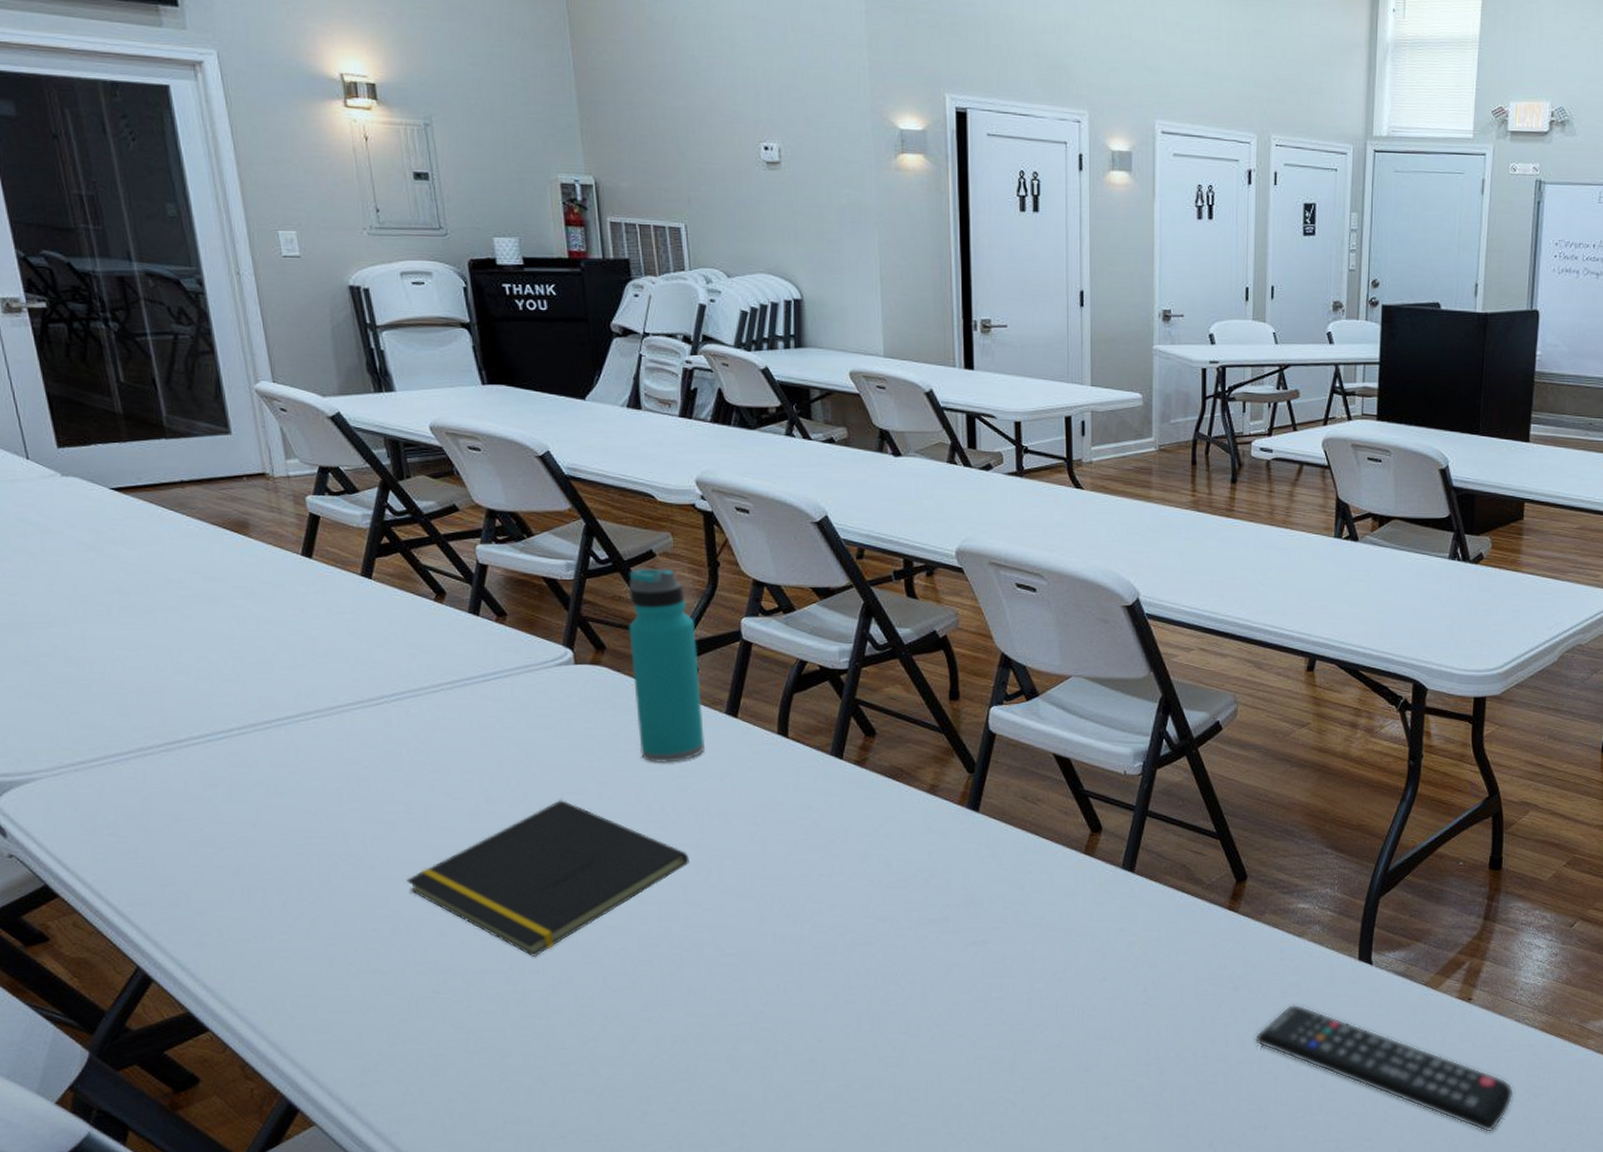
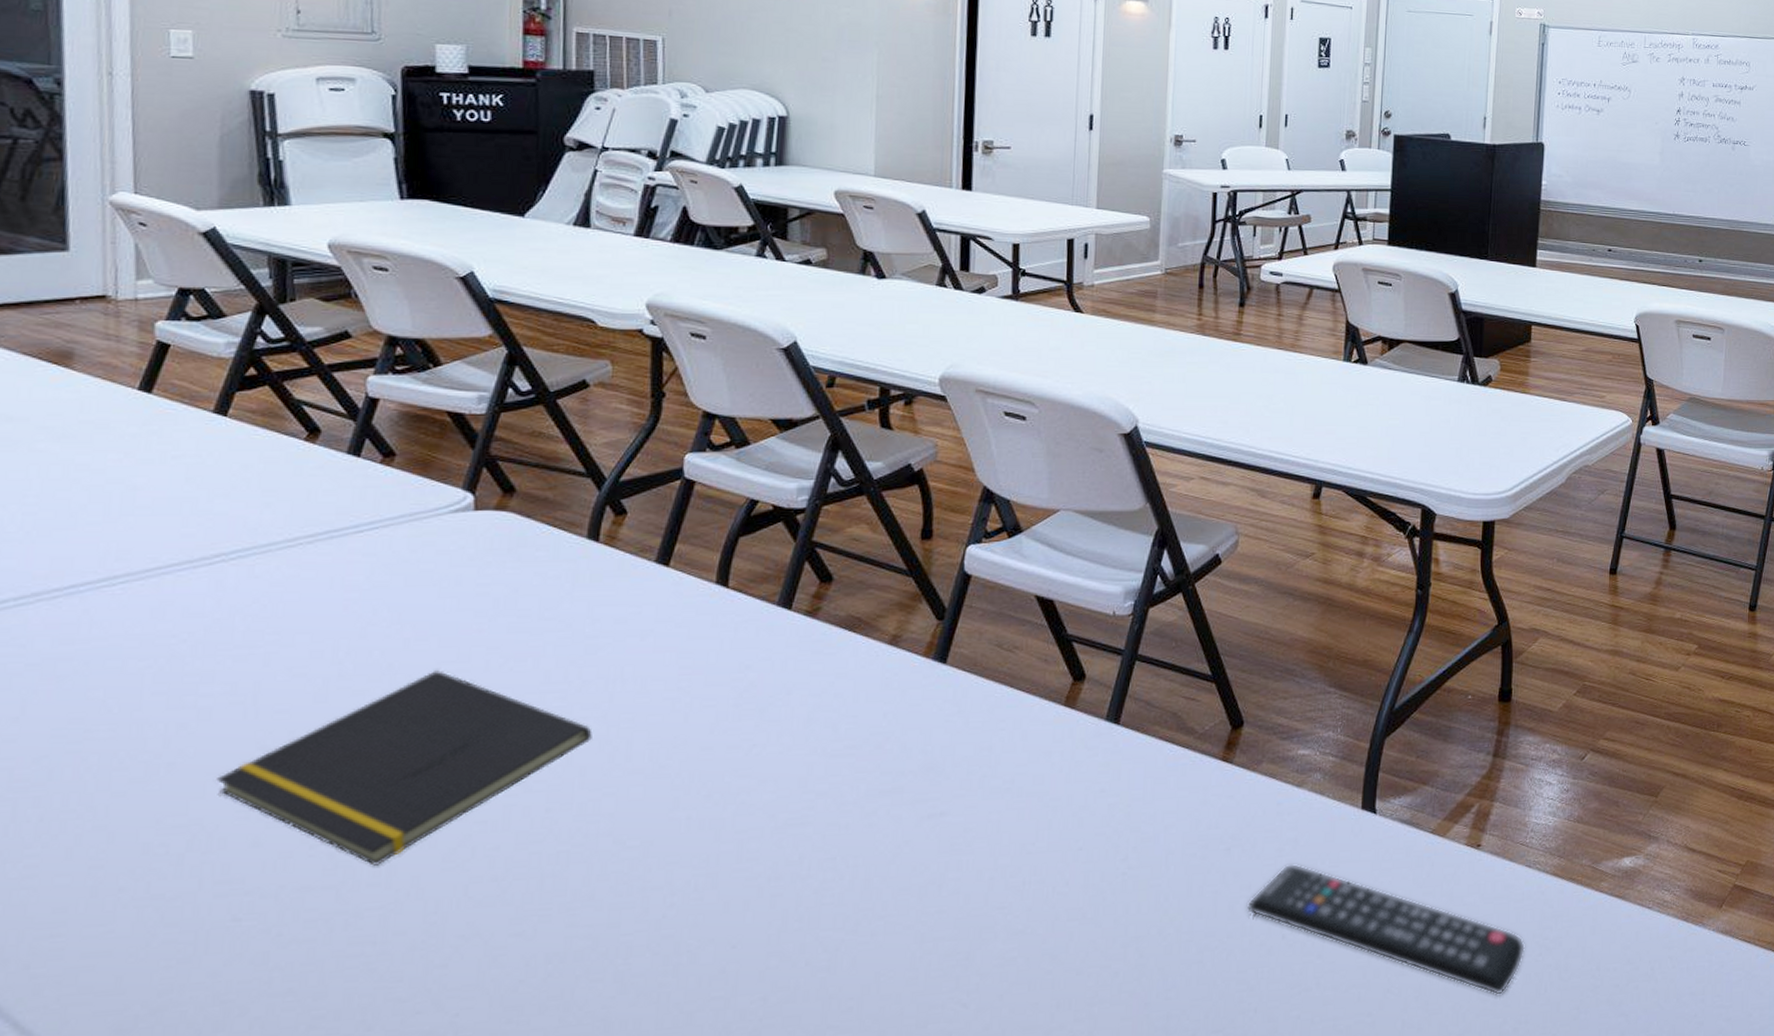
water bottle: present [628,567,705,763] -> none [544,399,629,622]

